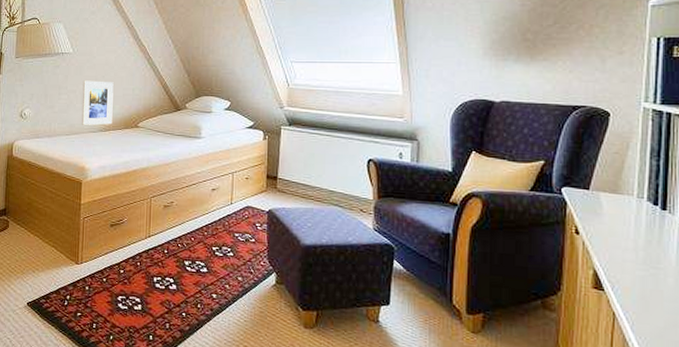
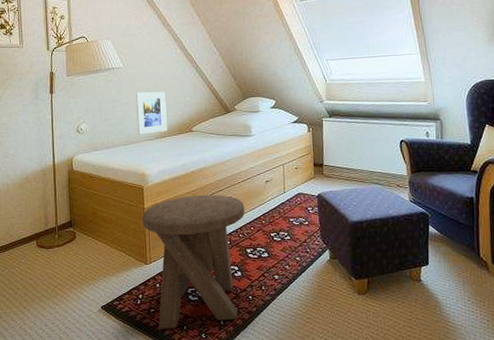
music stool: none [77,196,187,337] -> present [142,194,245,329]

